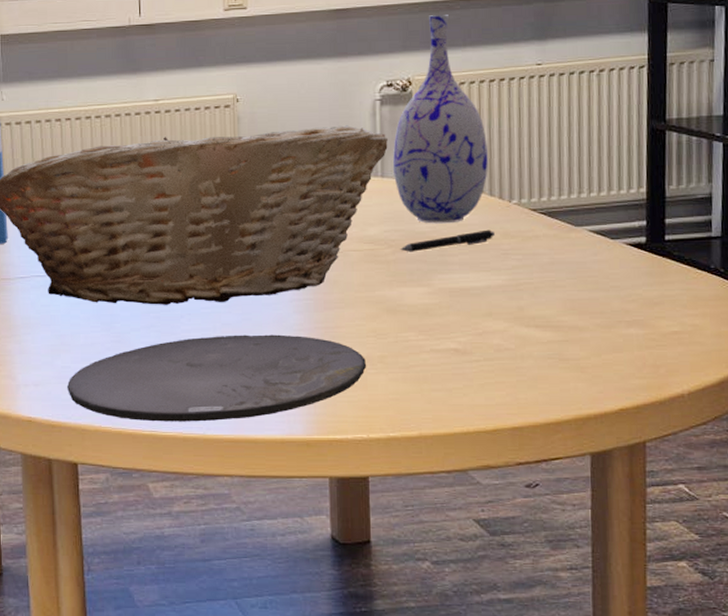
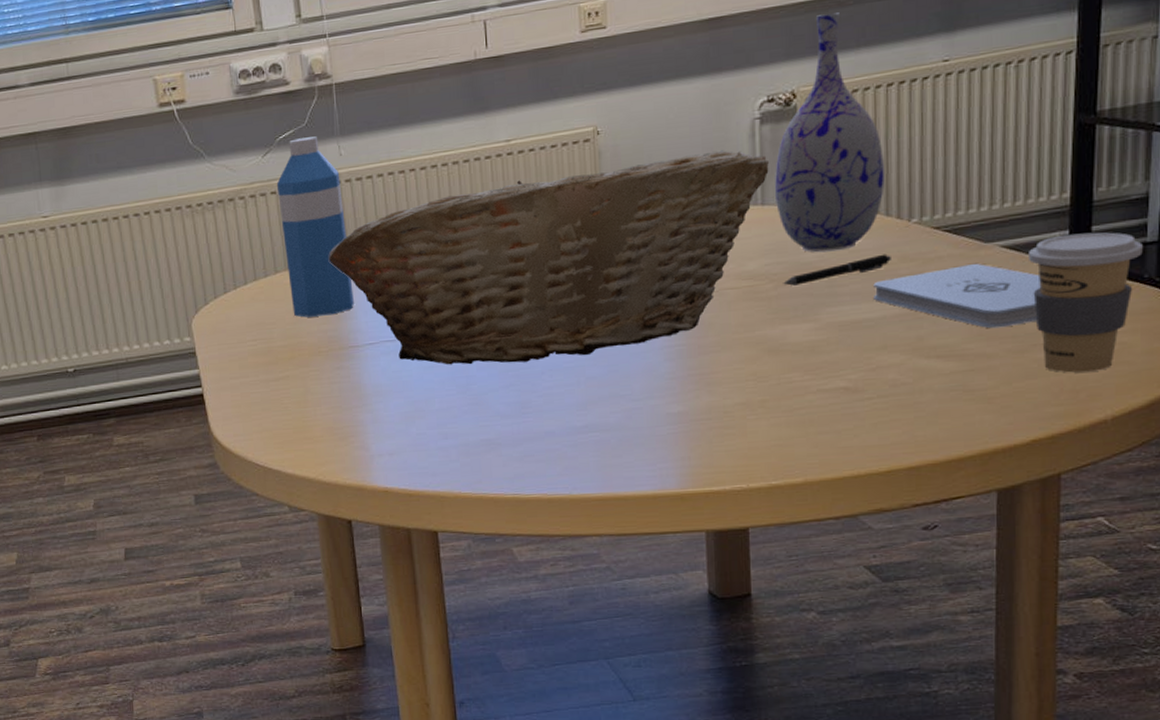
plate: present [67,334,367,422] -> none [424,384,746,485]
notepad: none [479,244,624,304] -> present [873,263,1041,329]
coffee cup: none [613,224,709,349] -> present [1029,232,1143,373]

